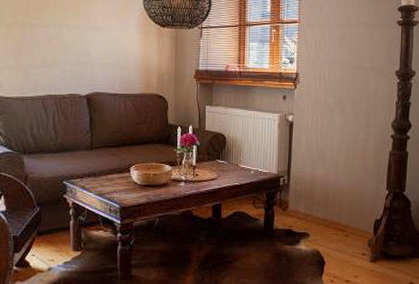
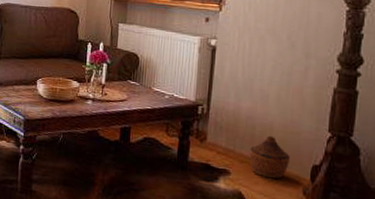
woven basket: none [324,198,357,235] -> present [249,135,290,178]

